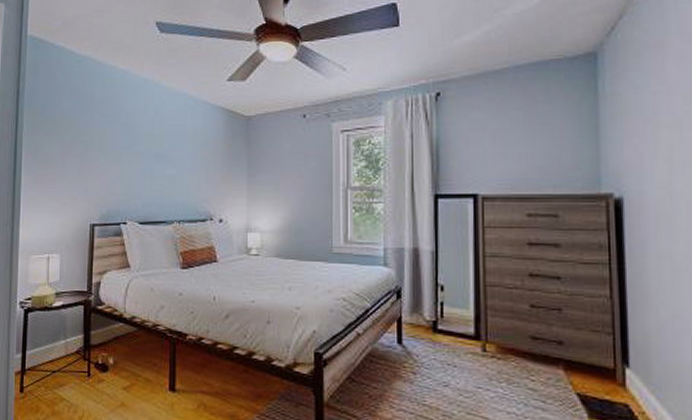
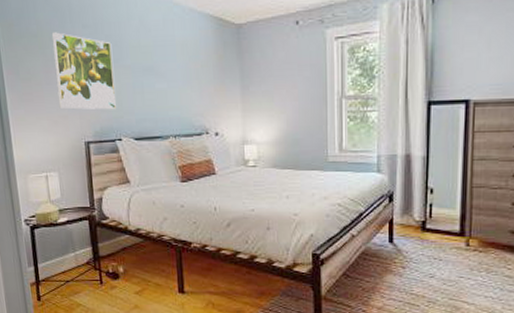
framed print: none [70,120,127,194] -> present [52,32,116,110]

